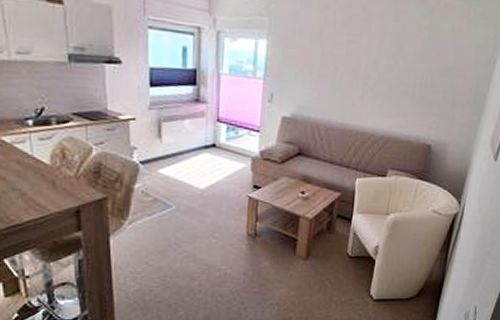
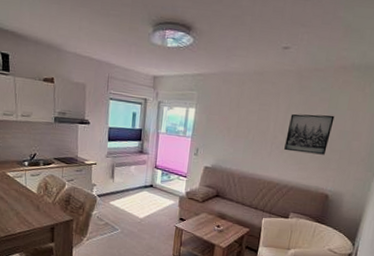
wall art: none [379,46,436,97] -> present [284,113,335,155]

